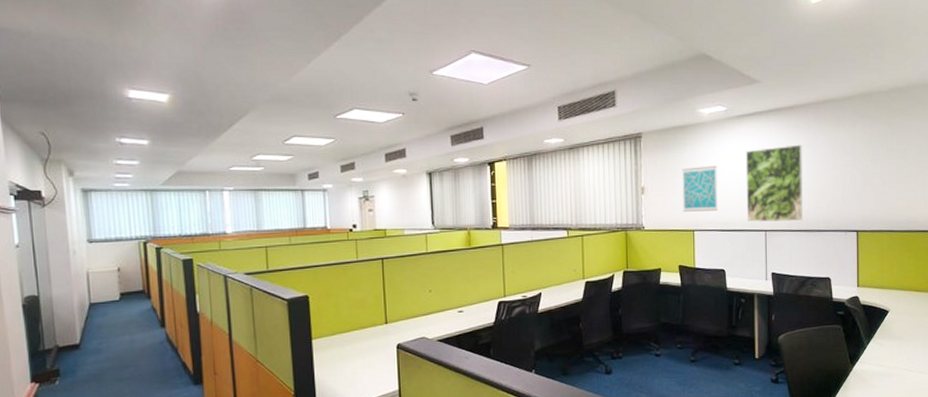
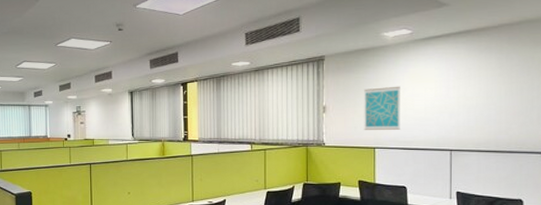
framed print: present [745,144,803,223] -> none [430,66,495,143]

